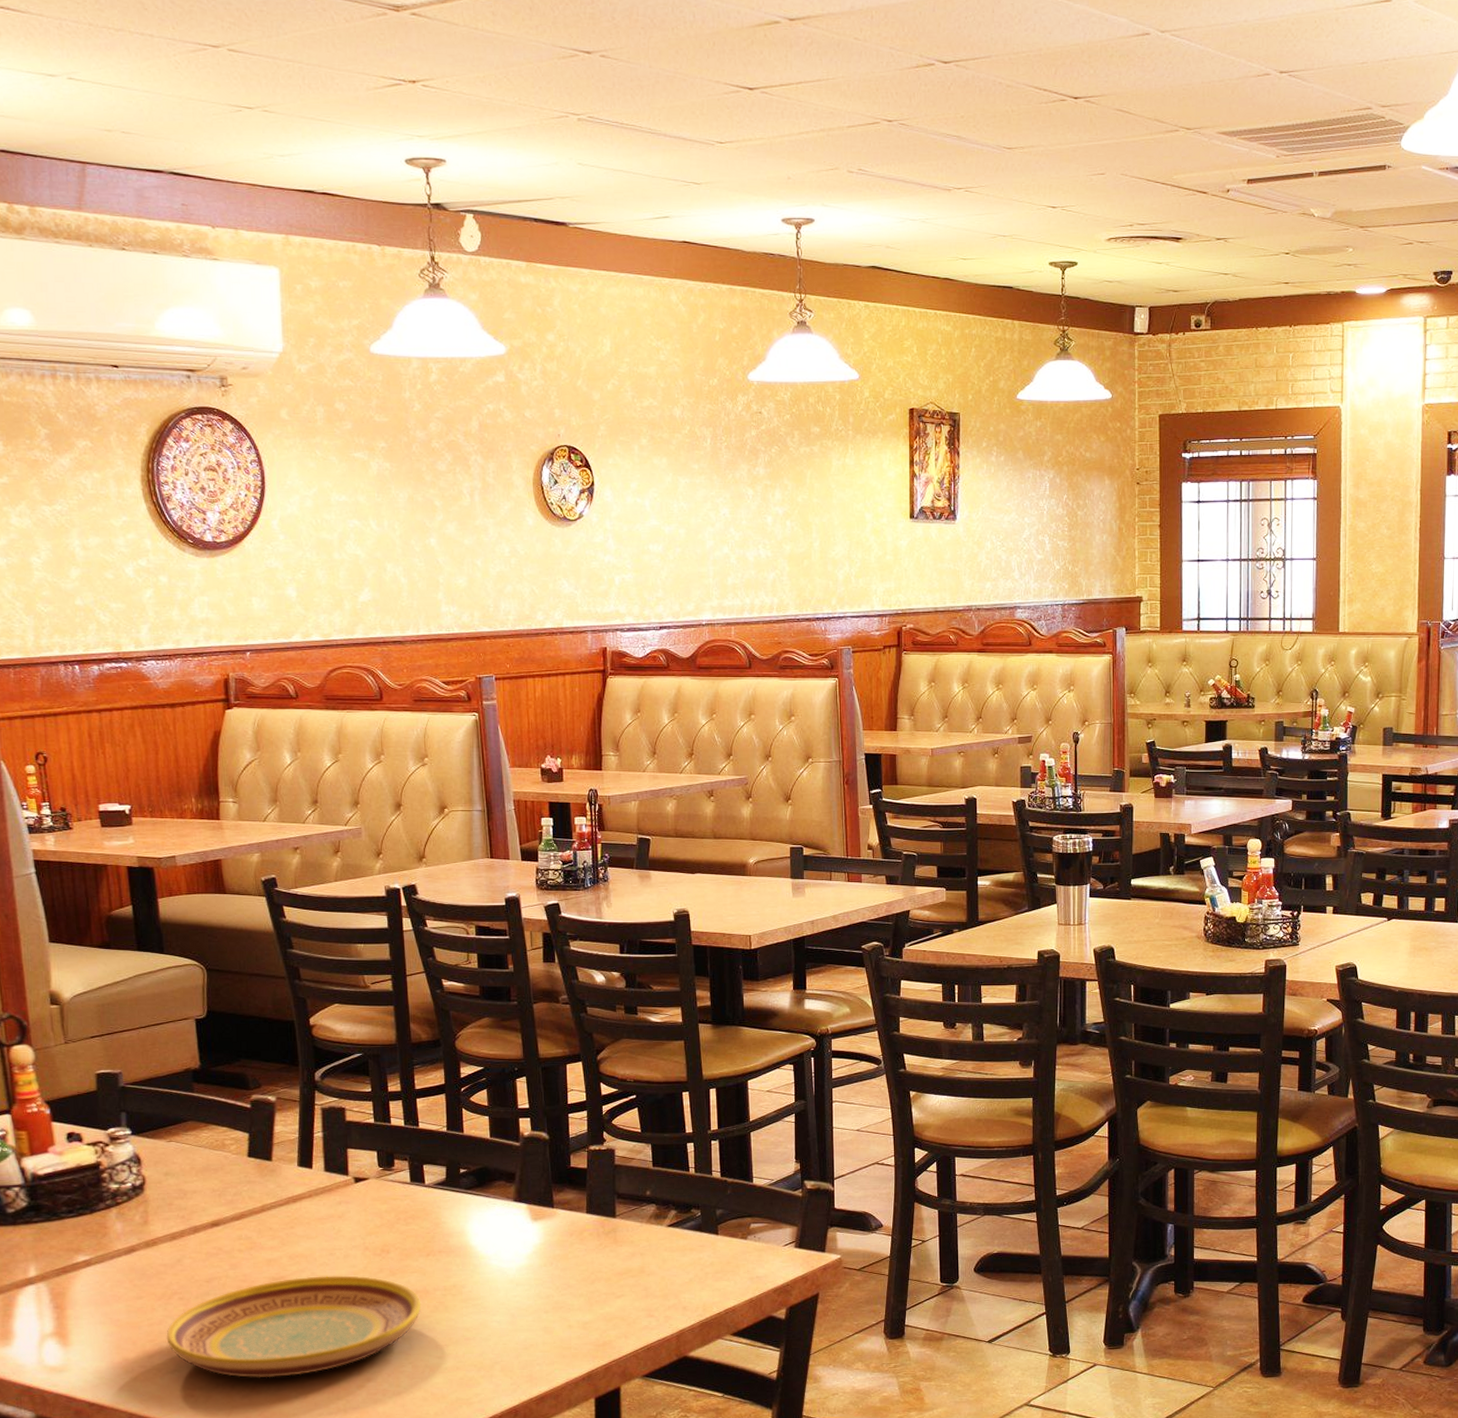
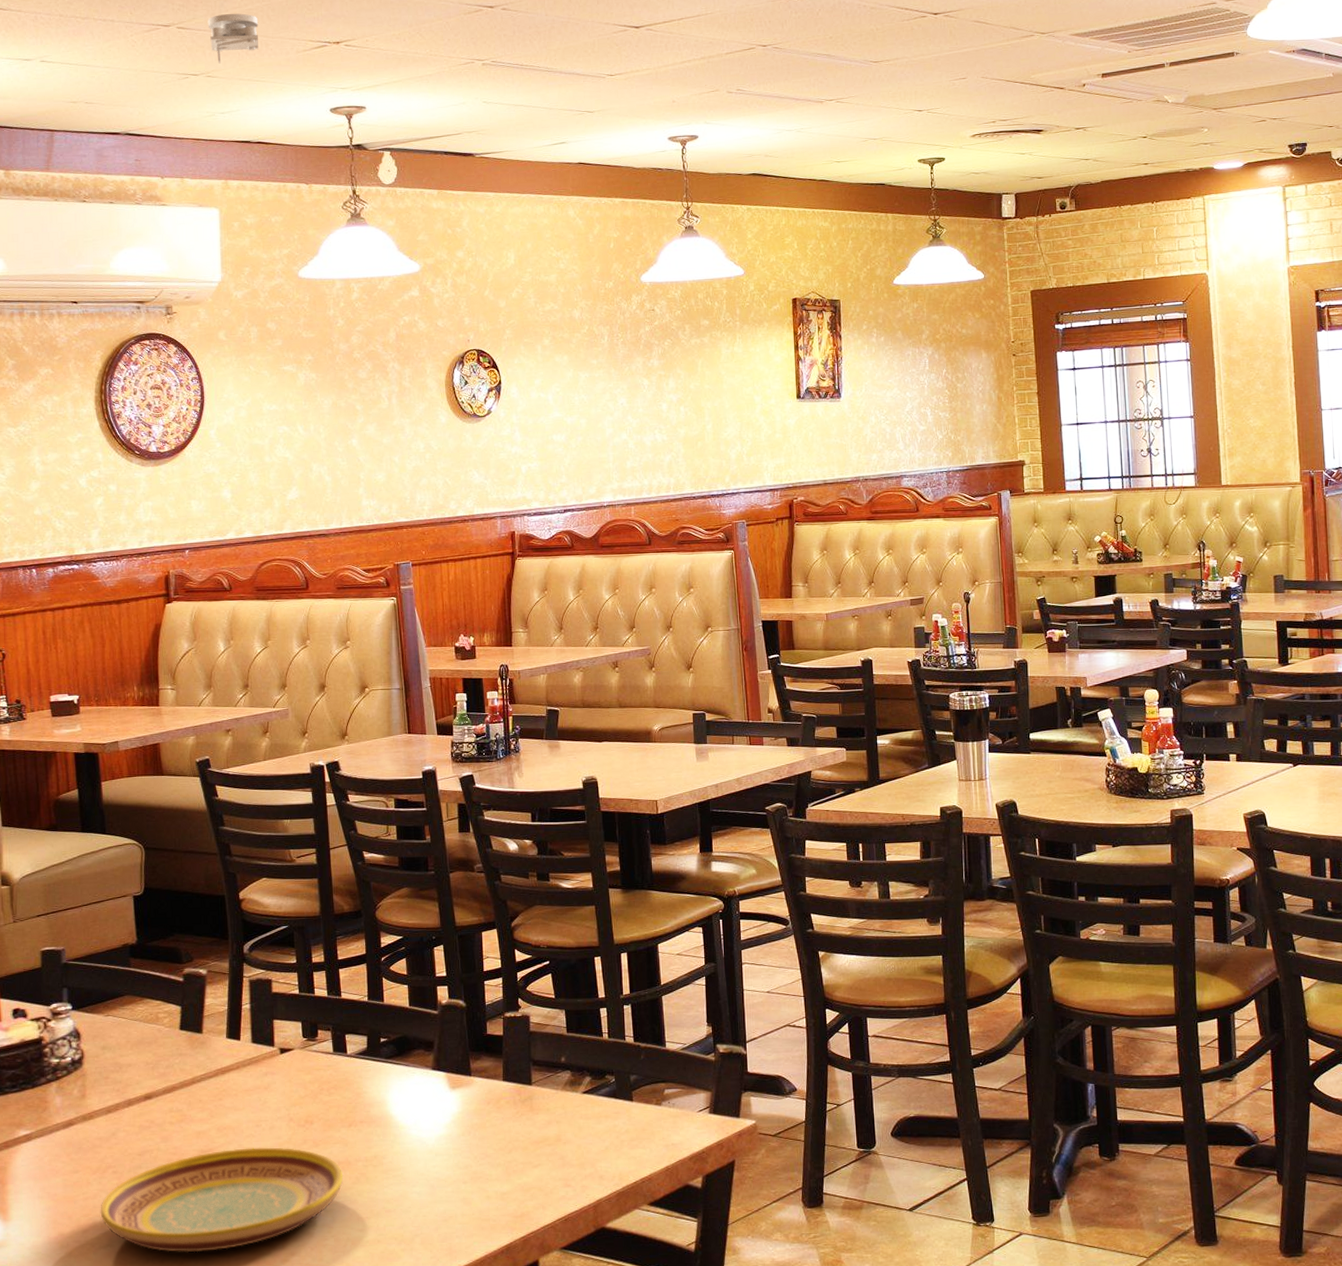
smoke detector: none [263,38,323,97] -> present [207,13,259,64]

